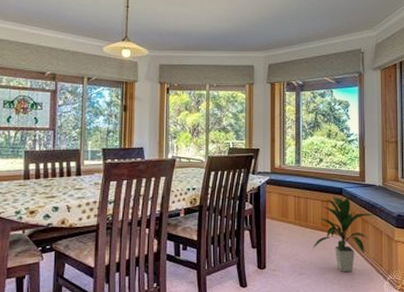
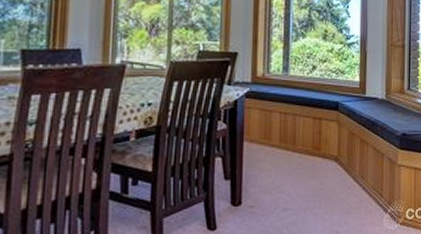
indoor plant: present [312,195,374,272] -> none [299,110,375,205]

